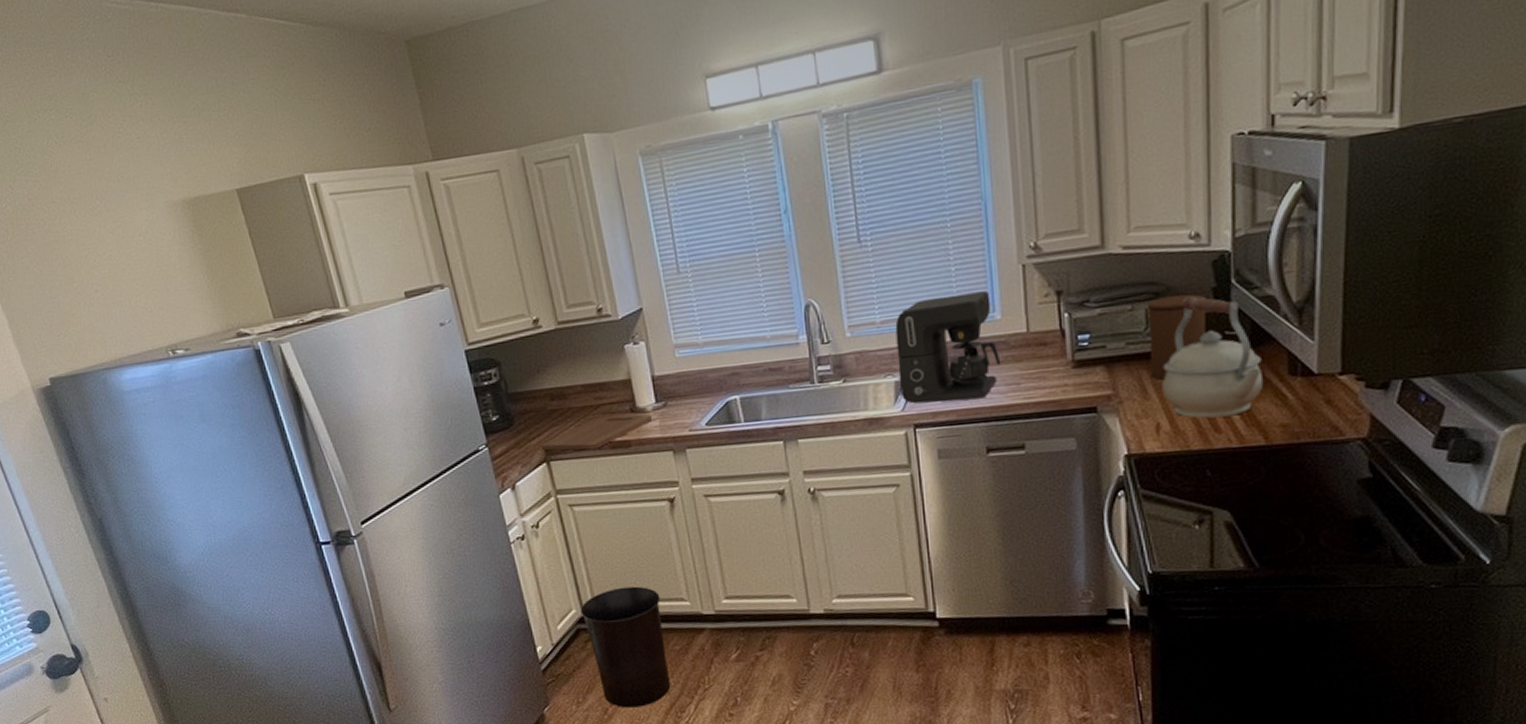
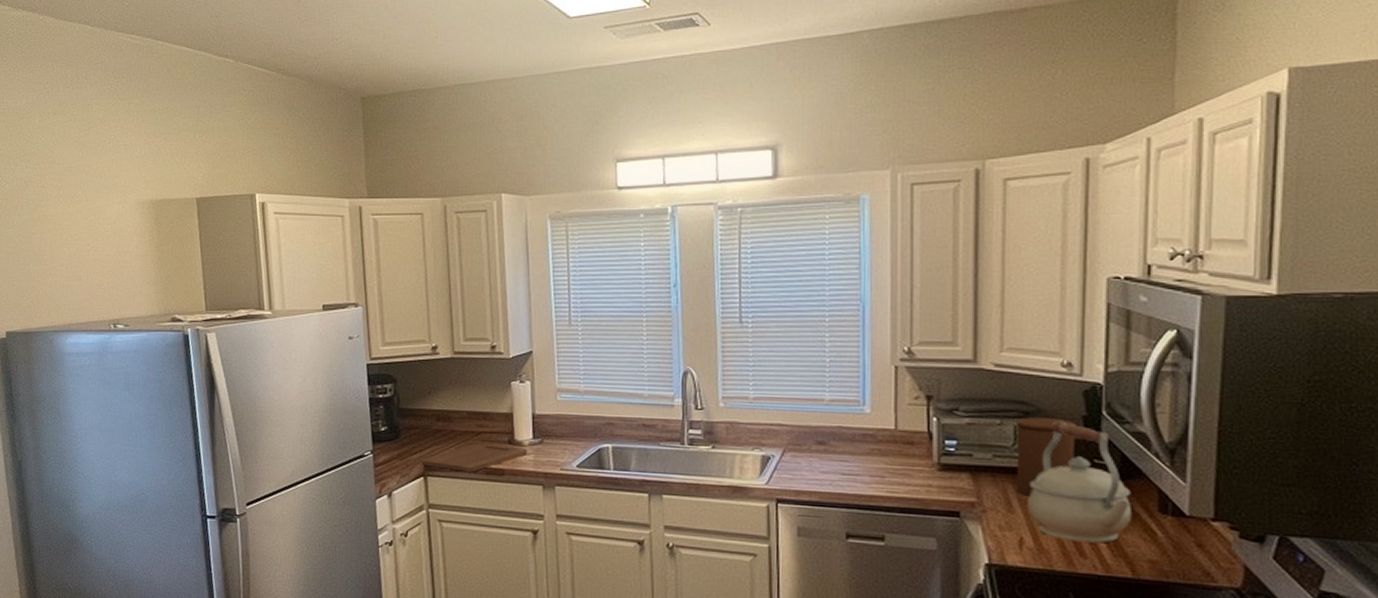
coffee maker: present [895,291,1001,403] -> none [766,384,867,485]

